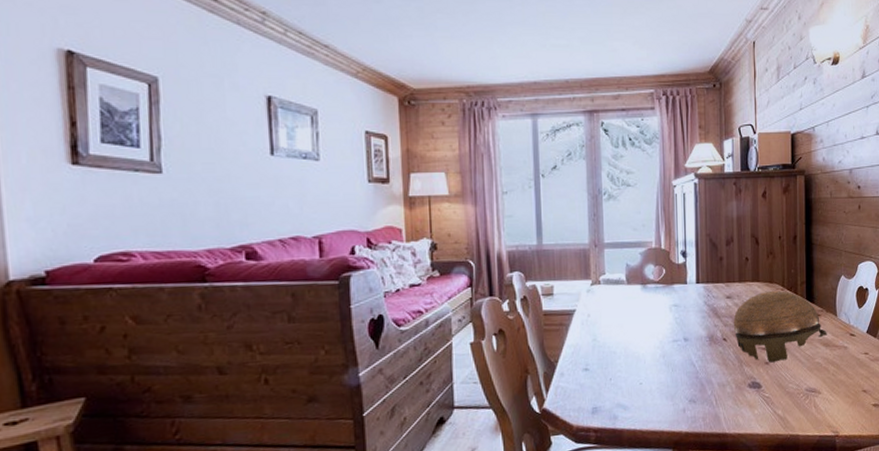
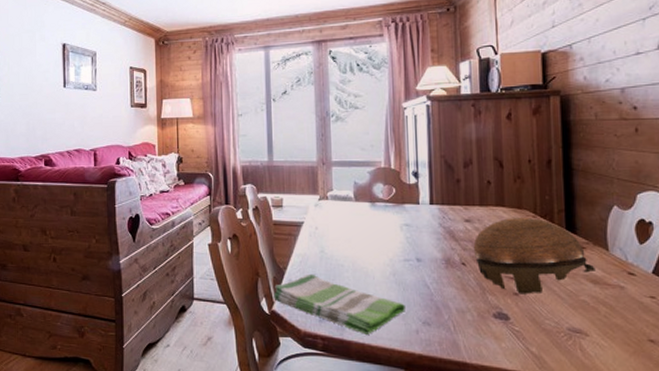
dish towel: none [543,364,674,420] -> present [272,273,405,334]

